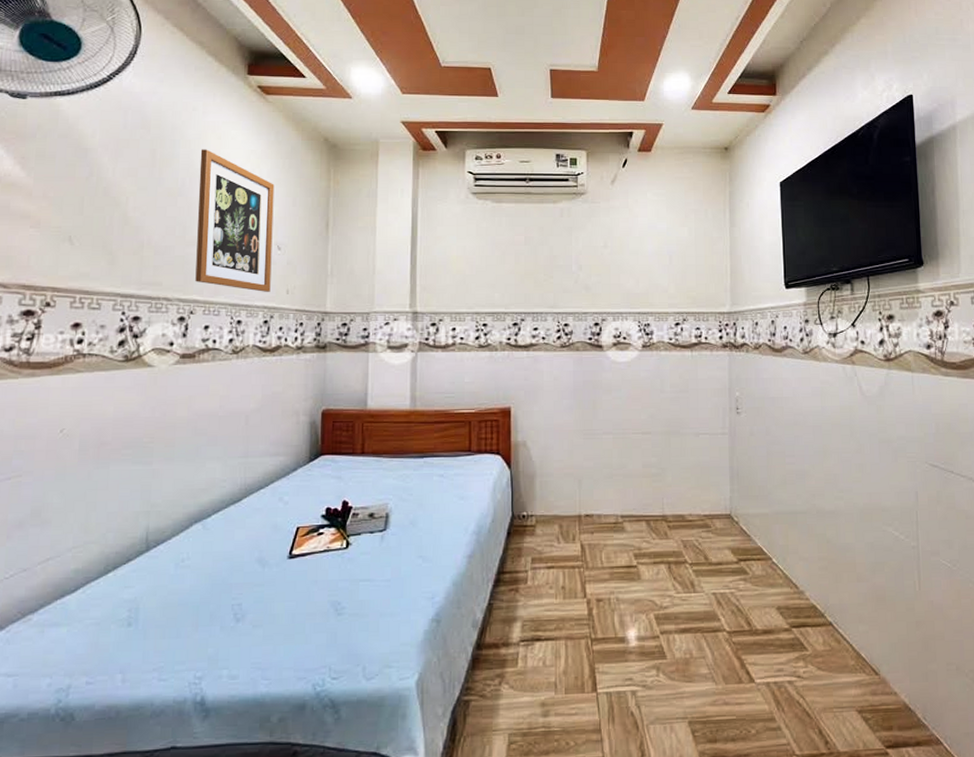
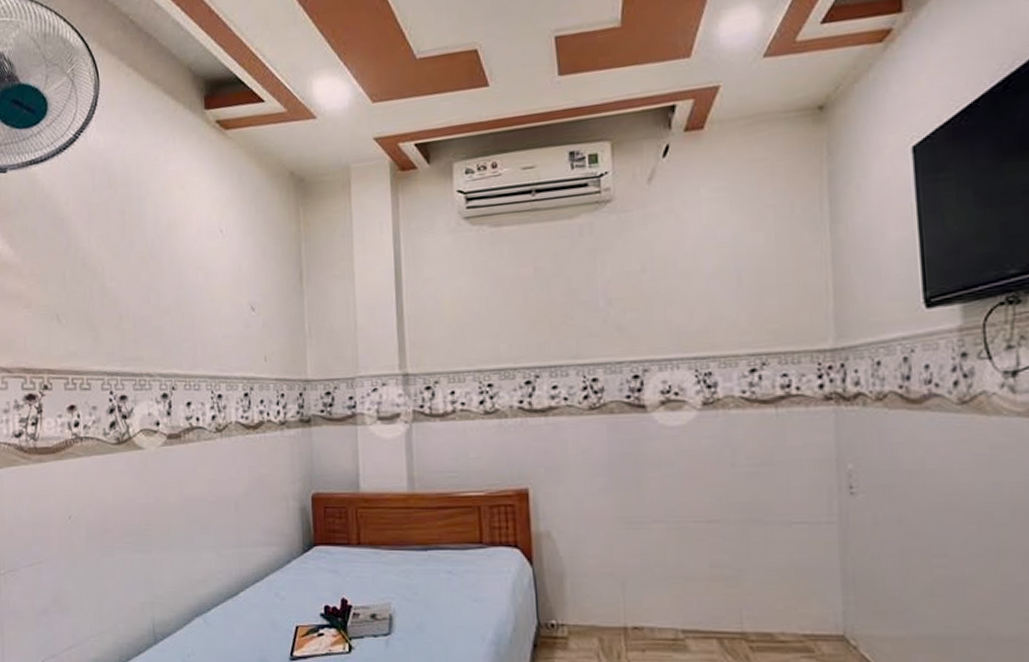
wall art: present [195,149,275,292] -> none [166,203,248,361]

